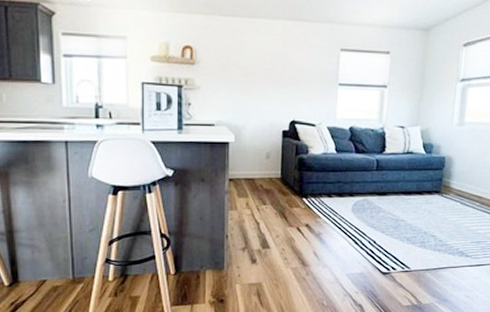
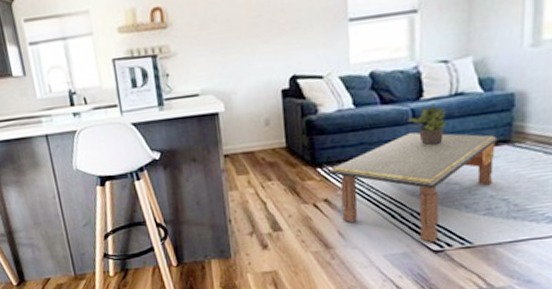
coffee table: none [310,178,433,266] -> present [326,132,500,243]
potted plant: none [373,158,401,188] -> present [408,104,447,145]

